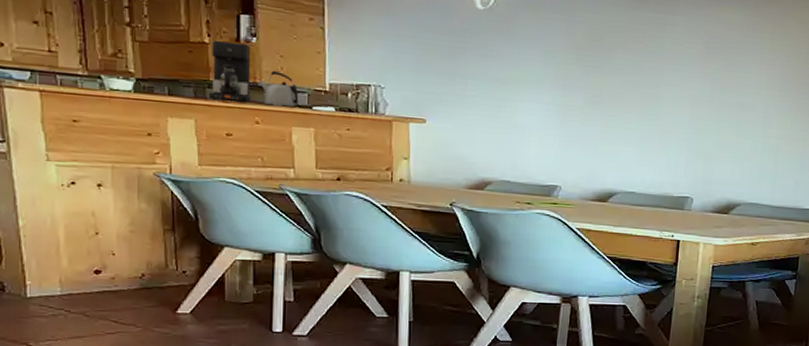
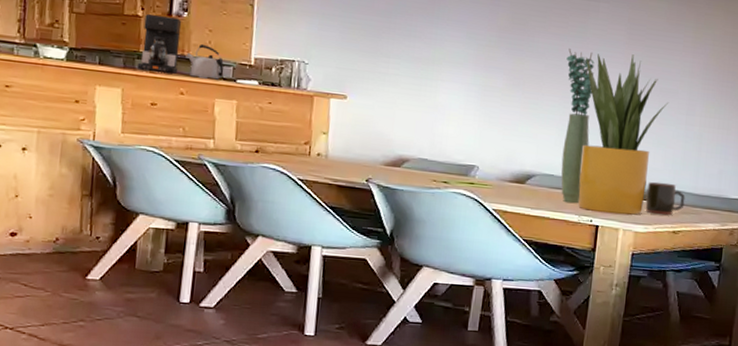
vase: none [642,64,673,220] -> present [561,49,595,204]
planter: none [659,68,747,229] -> present [578,54,669,215]
mug: none [724,195,763,227] -> present [645,181,685,215]

